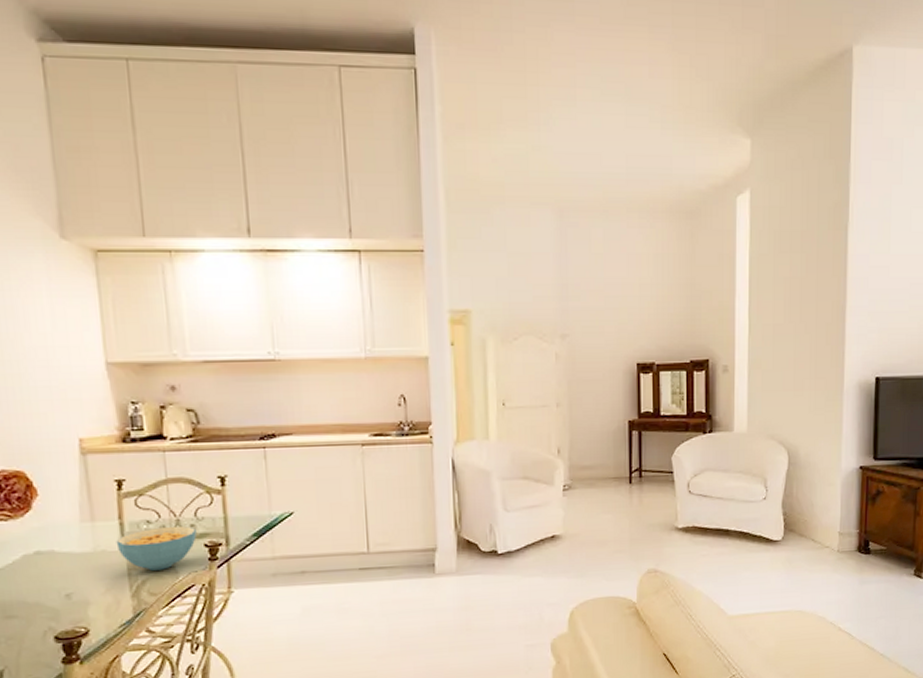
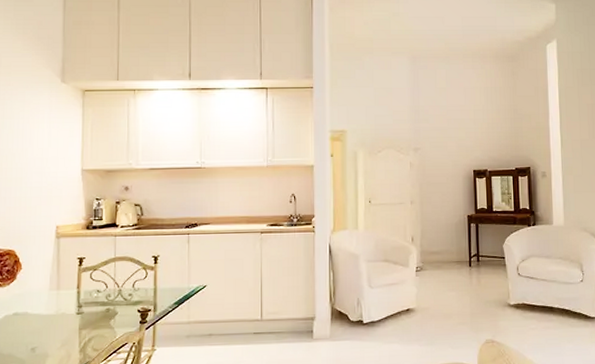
cereal bowl: present [116,525,197,571] -> none [73,294,133,330]

